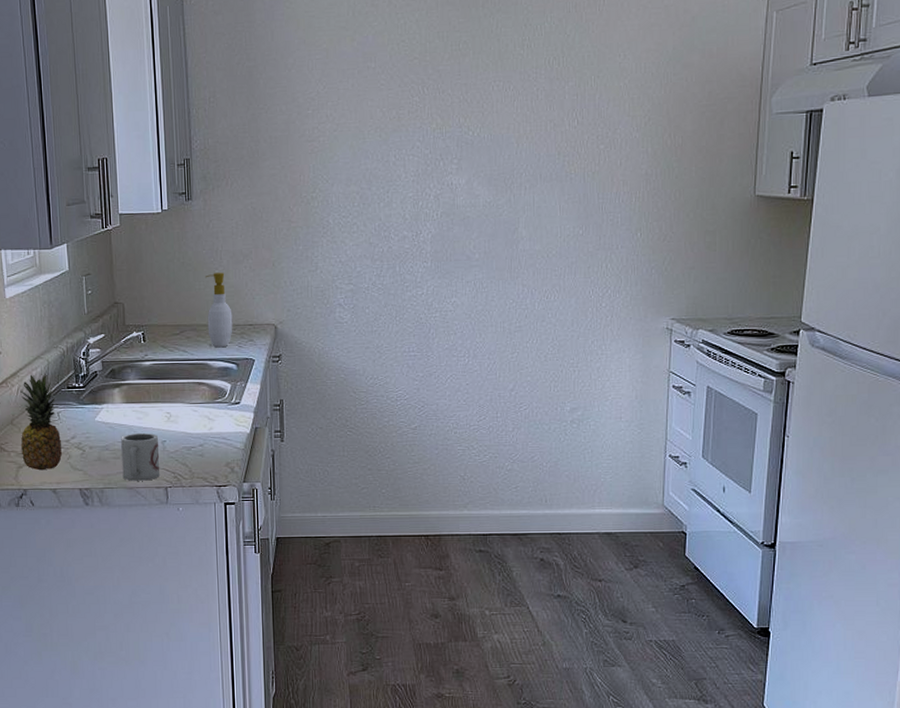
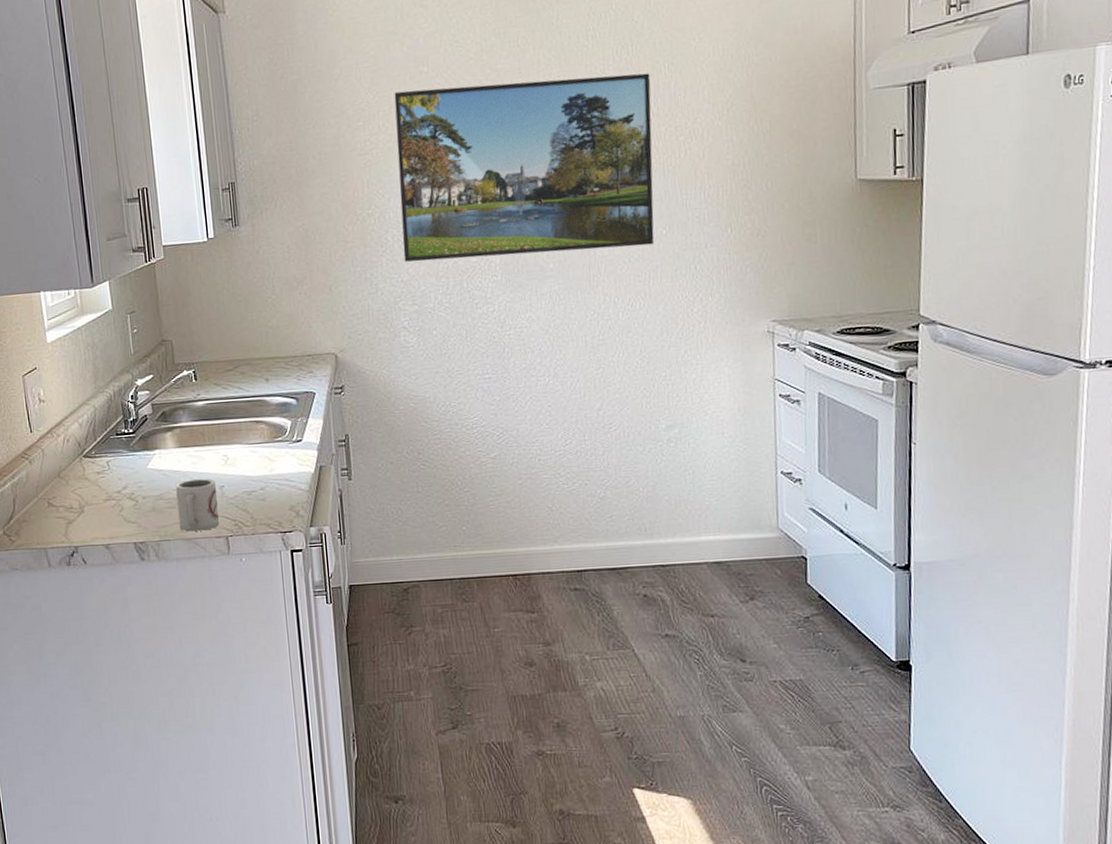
fruit: present [20,374,63,471] -> none [66,421,115,526]
soap bottle: present [205,273,233,348] -> none [258,301,291,383]
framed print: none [342,83,578,245] -> present [394,73,655,262]

